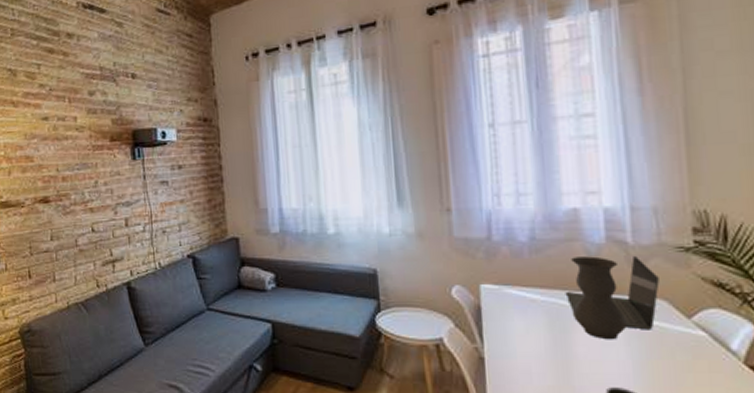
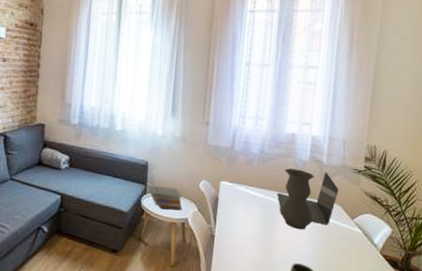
books: none [381,299,433,329] -> present [148,185,183,211]

